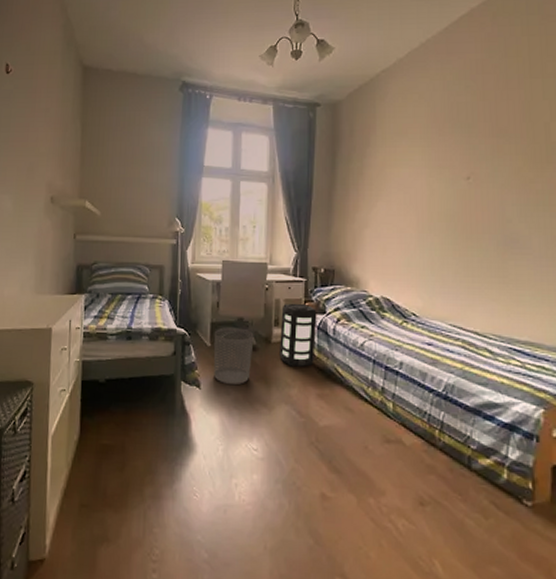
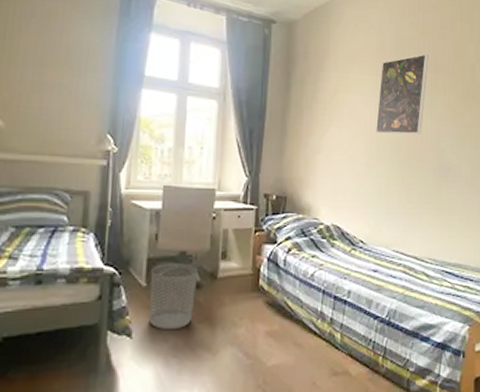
lantern: present [279,303,317,367] -> none [226,233,268,303]
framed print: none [427,119,490,206] -> present [375,54,429,134]

